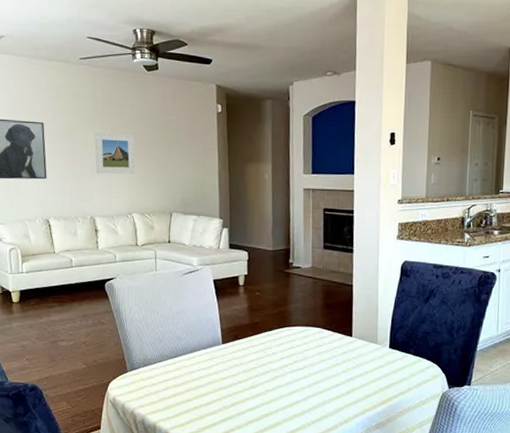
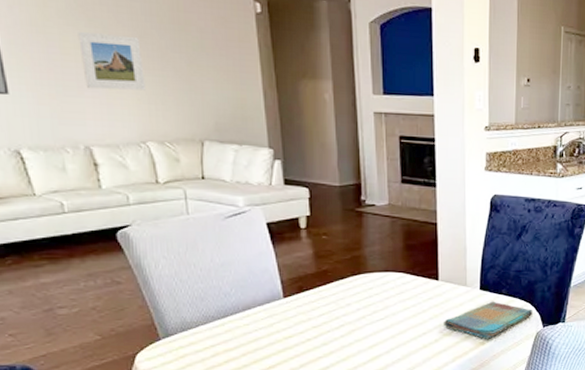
dish towel: none [355,359,439,396] -> present [444,301,533,339]

